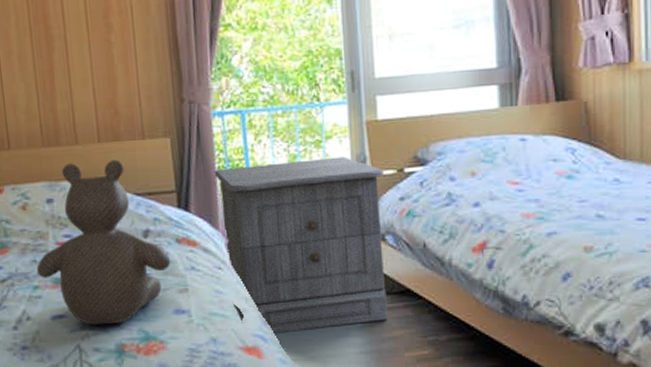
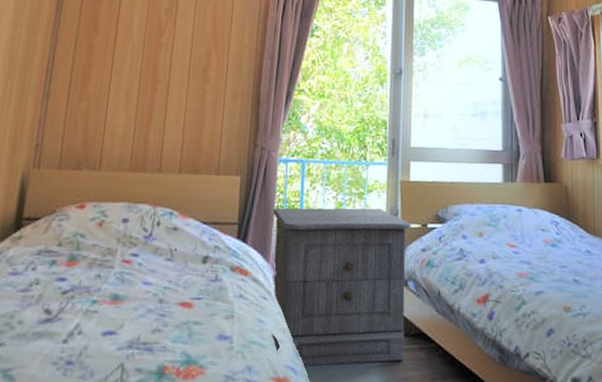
teddy bear: present [36,159,171,325] -> none [98,188,223,345]

